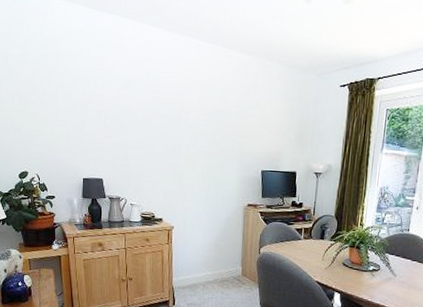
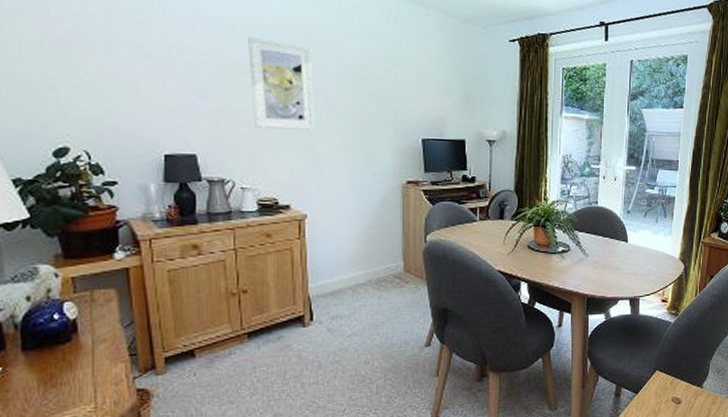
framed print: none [138,90,183,162] -> present [248,36,316,130]

